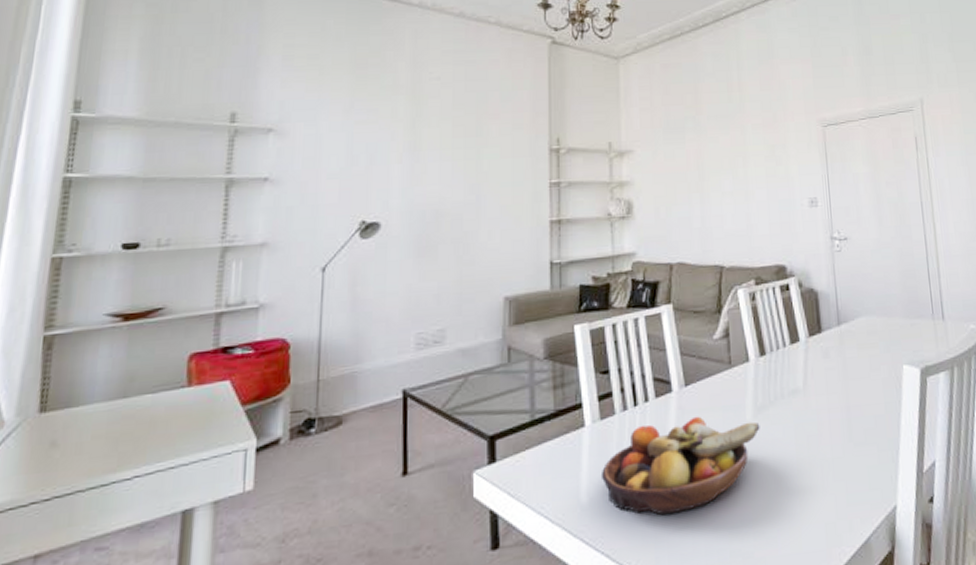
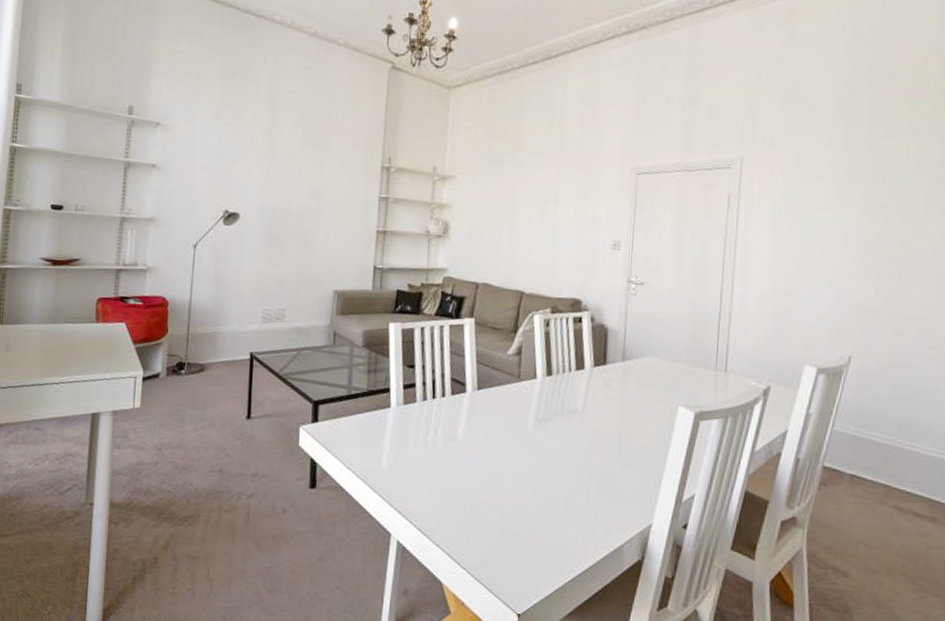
fruit bowl: present [600,416,760,516] -> none [399,415,539,491]

